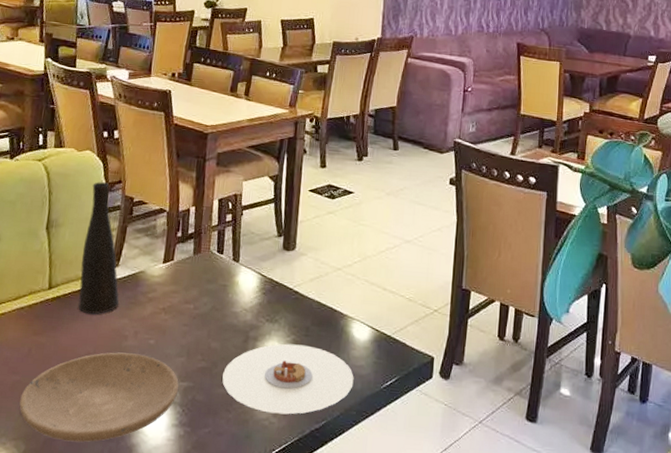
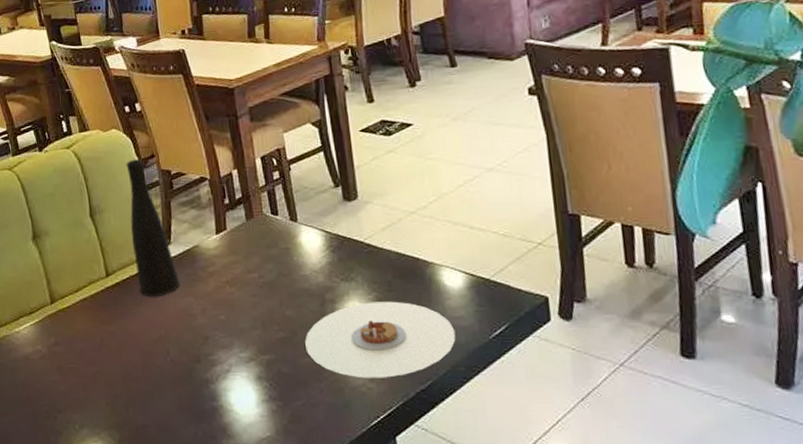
plate: present [19,352,179,442] -> none [104,331,261,427]

